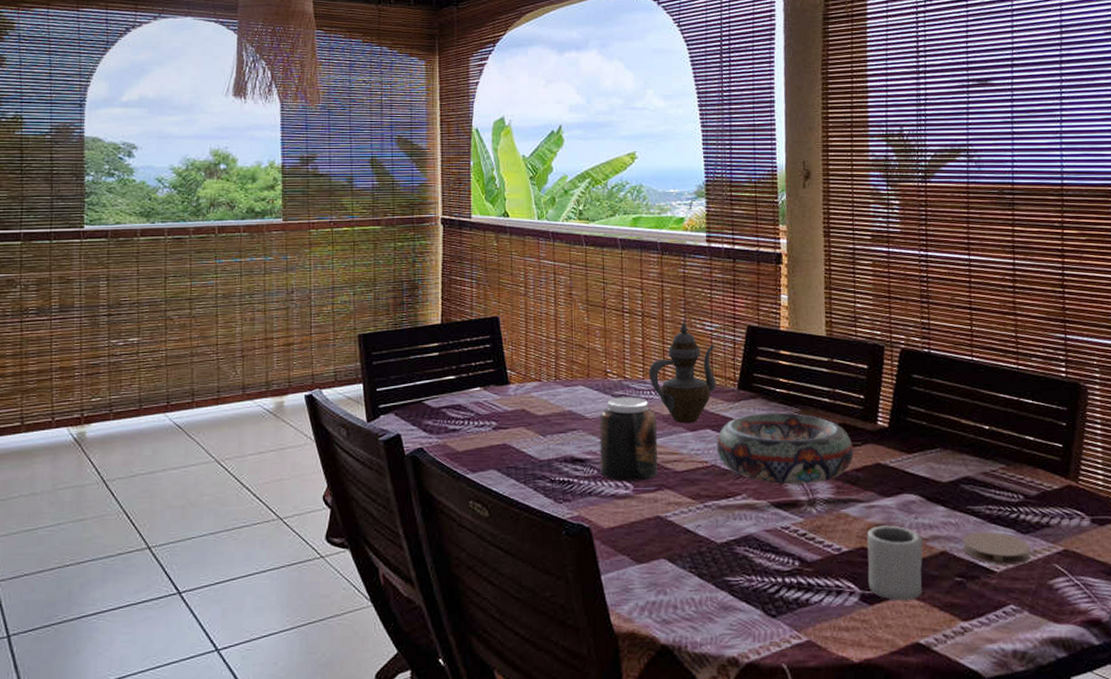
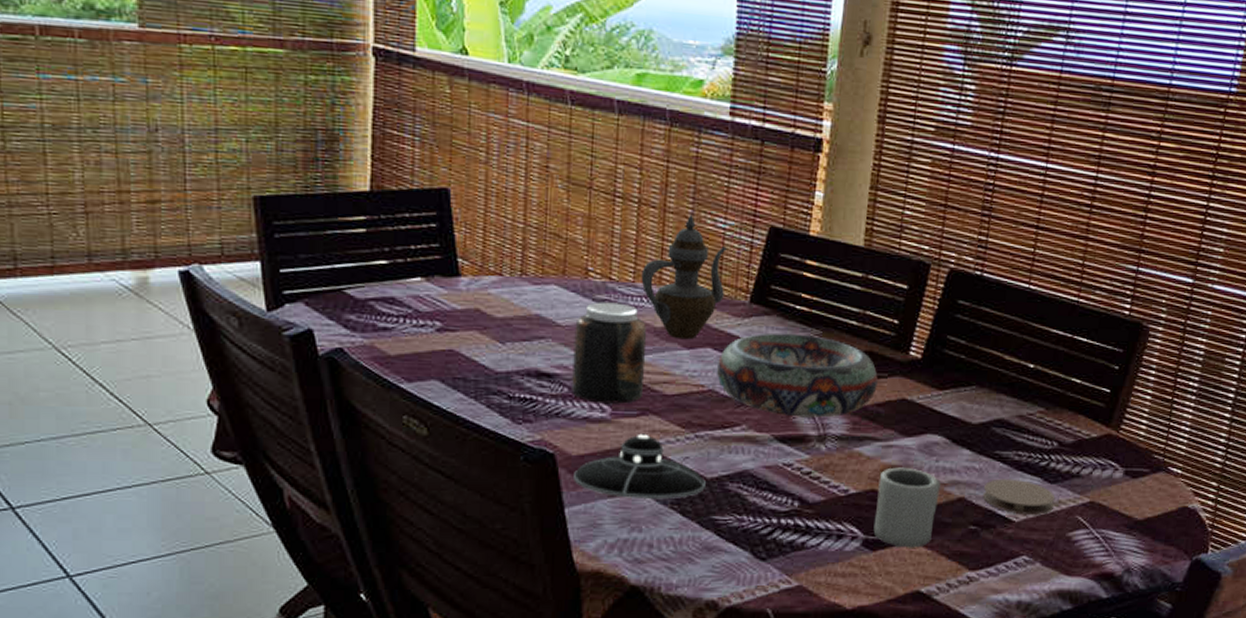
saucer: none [607,506,717,565] -> present [574,433,706,500]

